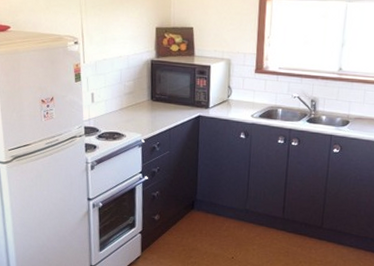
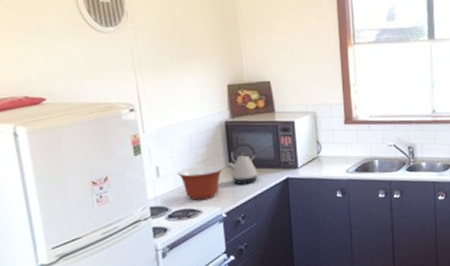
mixing bowl: none [108,97,146,126] -> present [177,166,223,200]
kettle: none [149,80,176,117] -> present [227,142,260,184]

